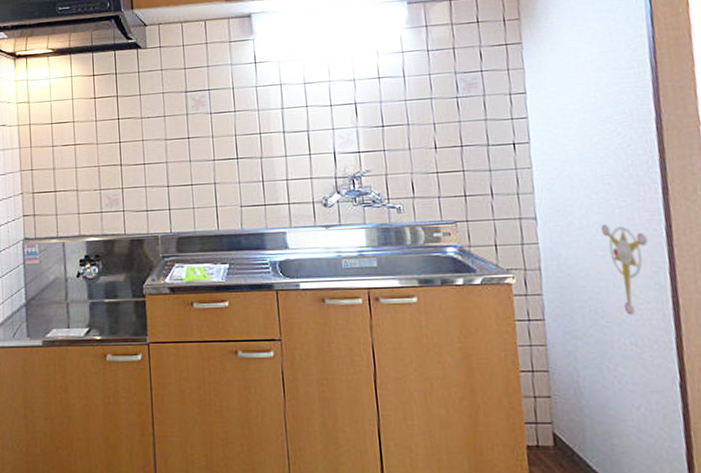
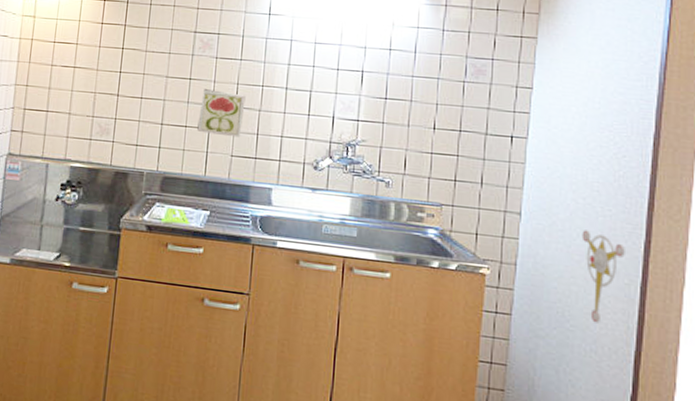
decorative tile: none [202,145,247,189] -> present [197,89,246,138]

